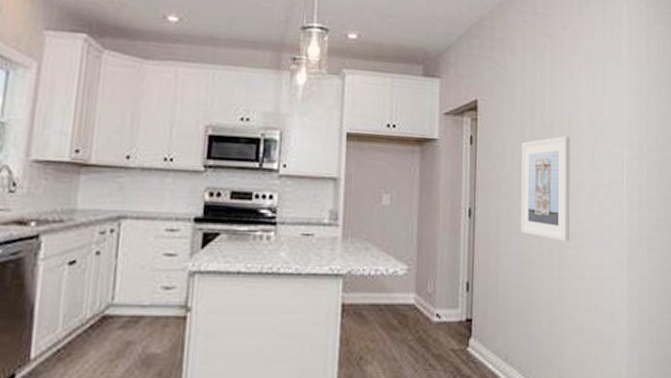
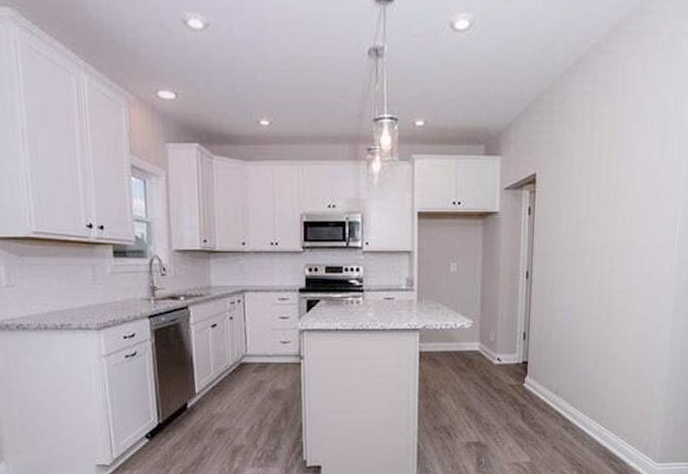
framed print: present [520,136,570,242] -> none [572,201,625,297]

